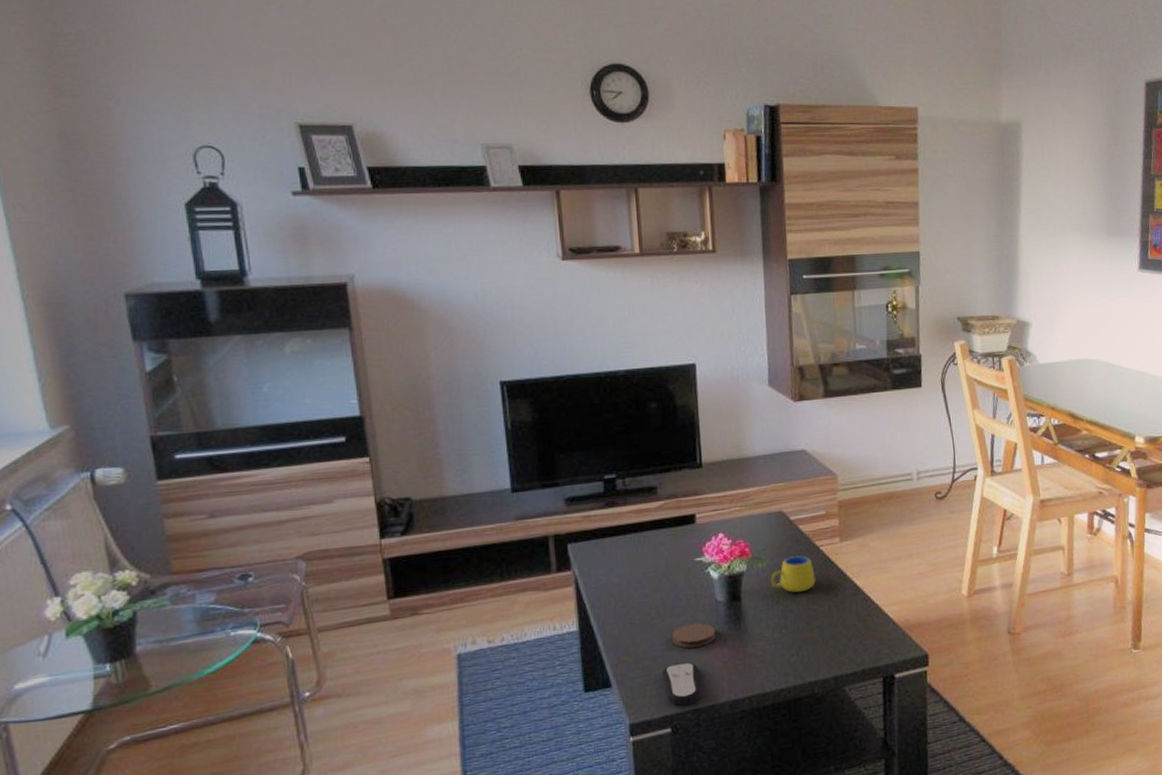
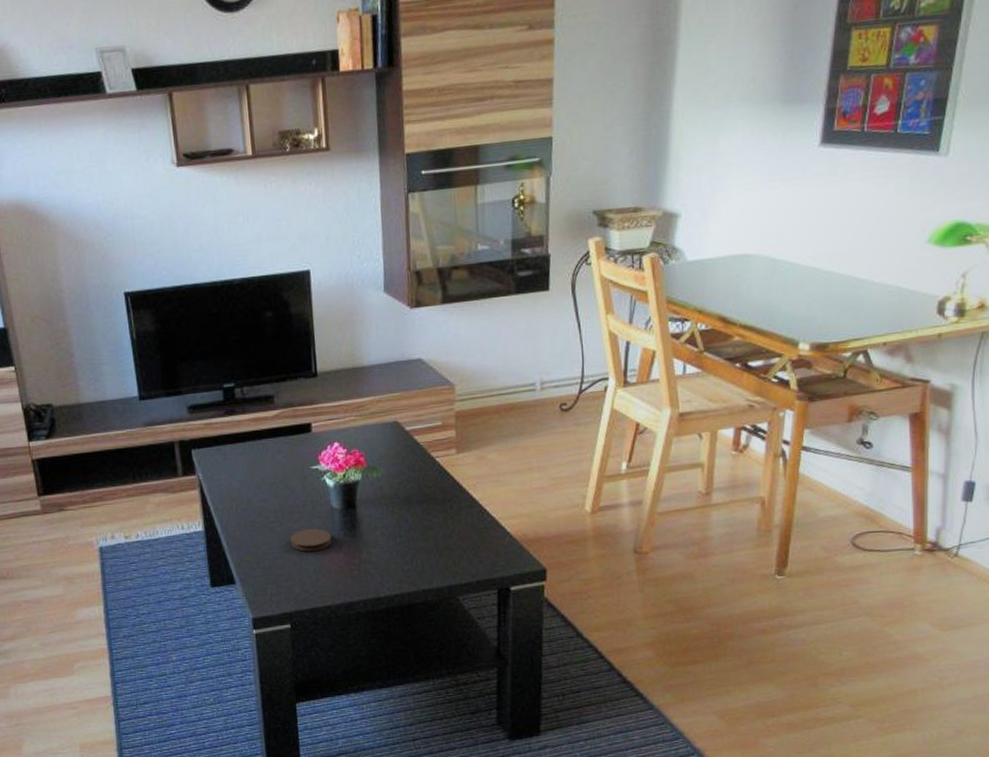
remote control: present [661,662,702,706] -> none [281,564,319,604]
mug: present [770,555,816,593] -> none [385,466,431,503]

